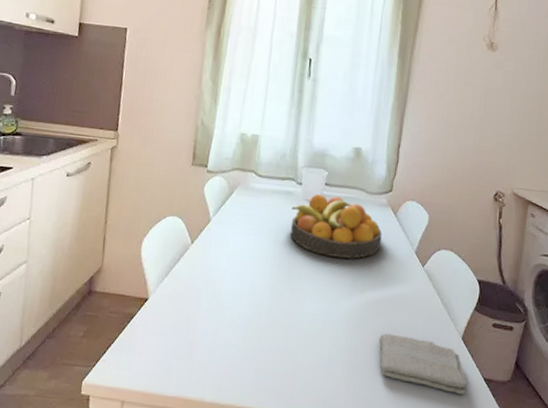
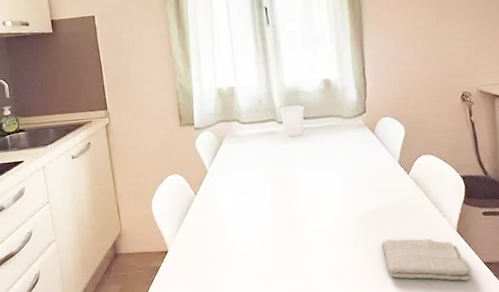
fruit bowl: present [290,194,382,259] -> none [277,127,366,182]

